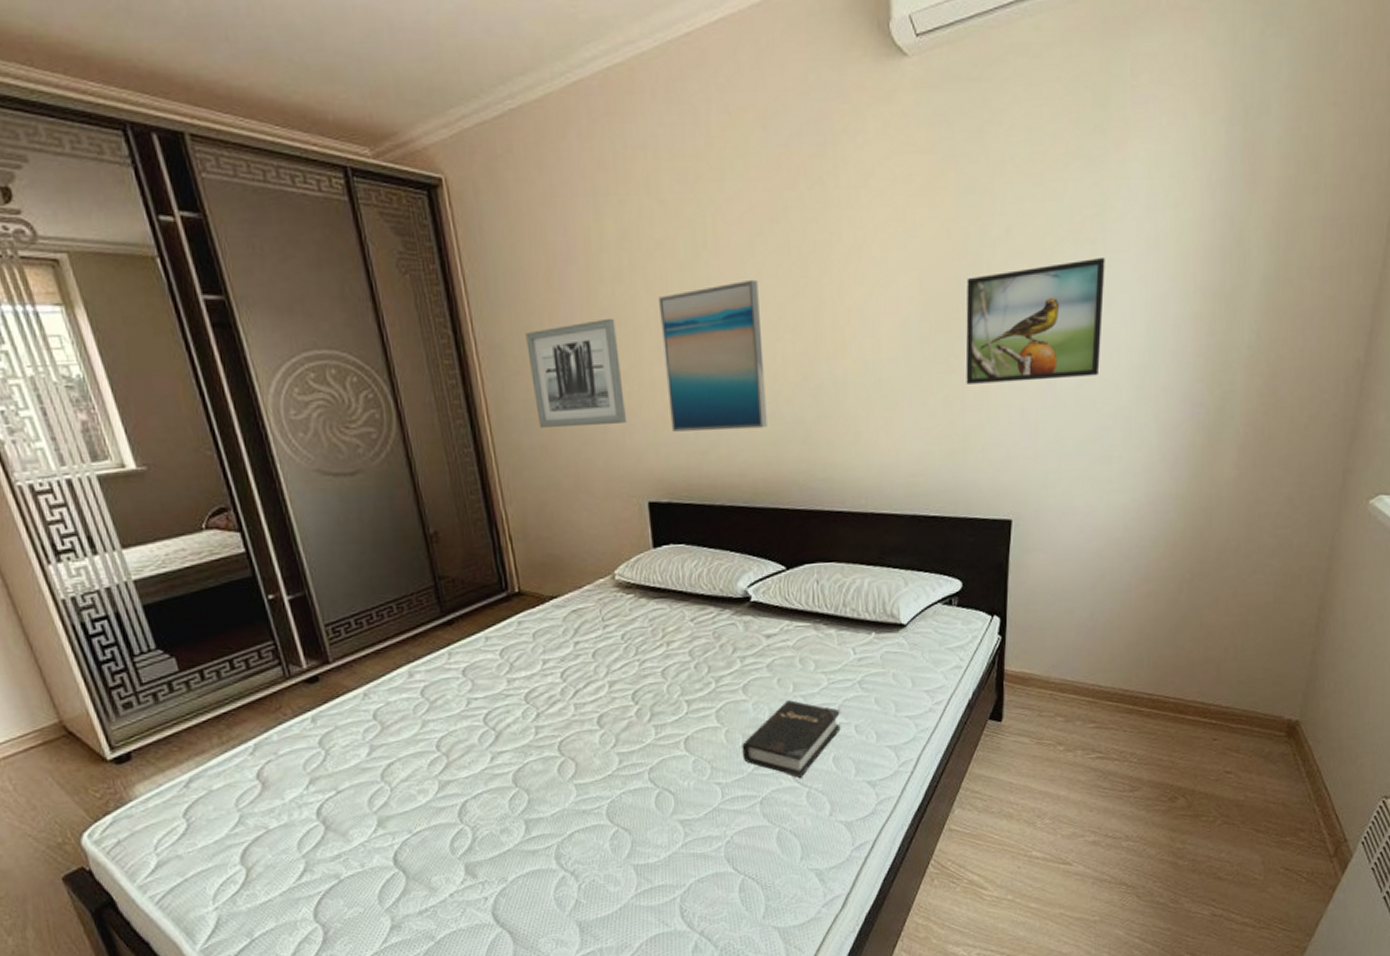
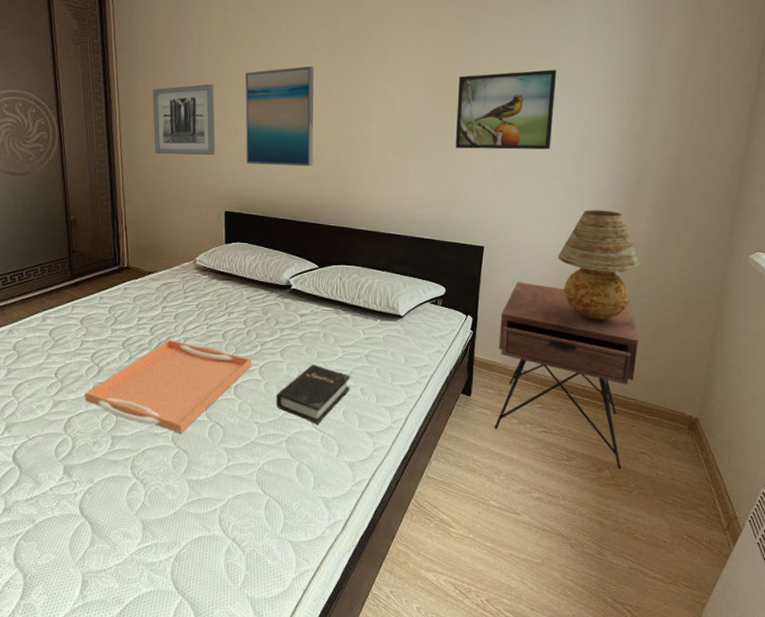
serving tray: none [481,685,705,807] -> present [85,339,252,433]
nightstand: none [1034,564,1221,796] -> present [494,282,638,469]
table lamp: none [1113,455,1225,606] -> present [558,210,641,320]

